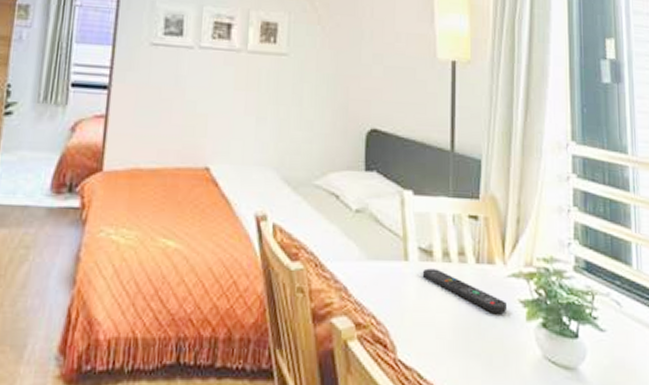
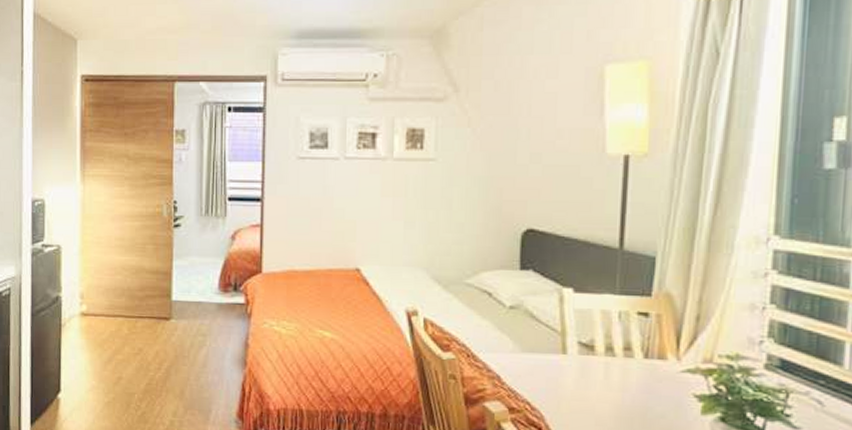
remote control: present [422,268,508,313] -> none [581,361,680,406]

